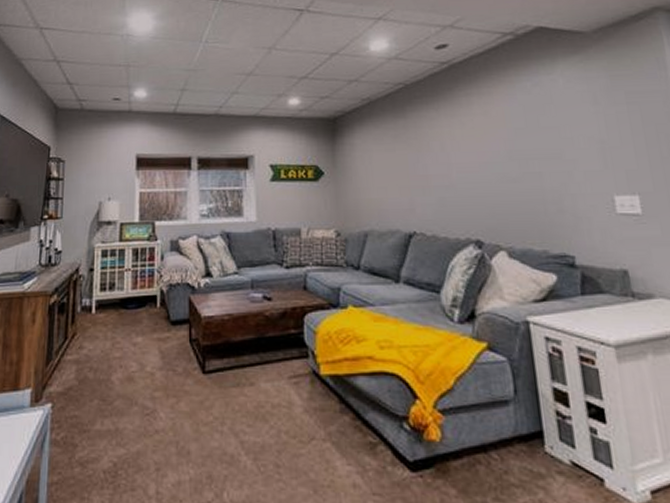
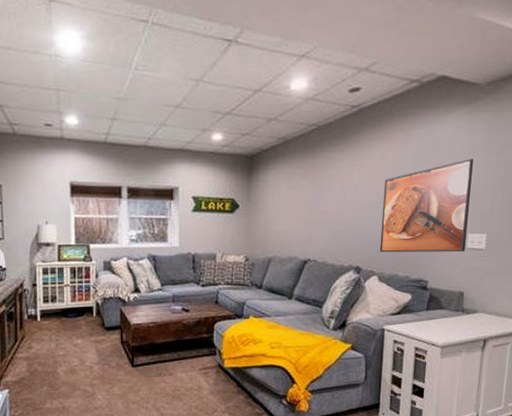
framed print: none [493,108,616,222] -> present [379,158,473,253]

